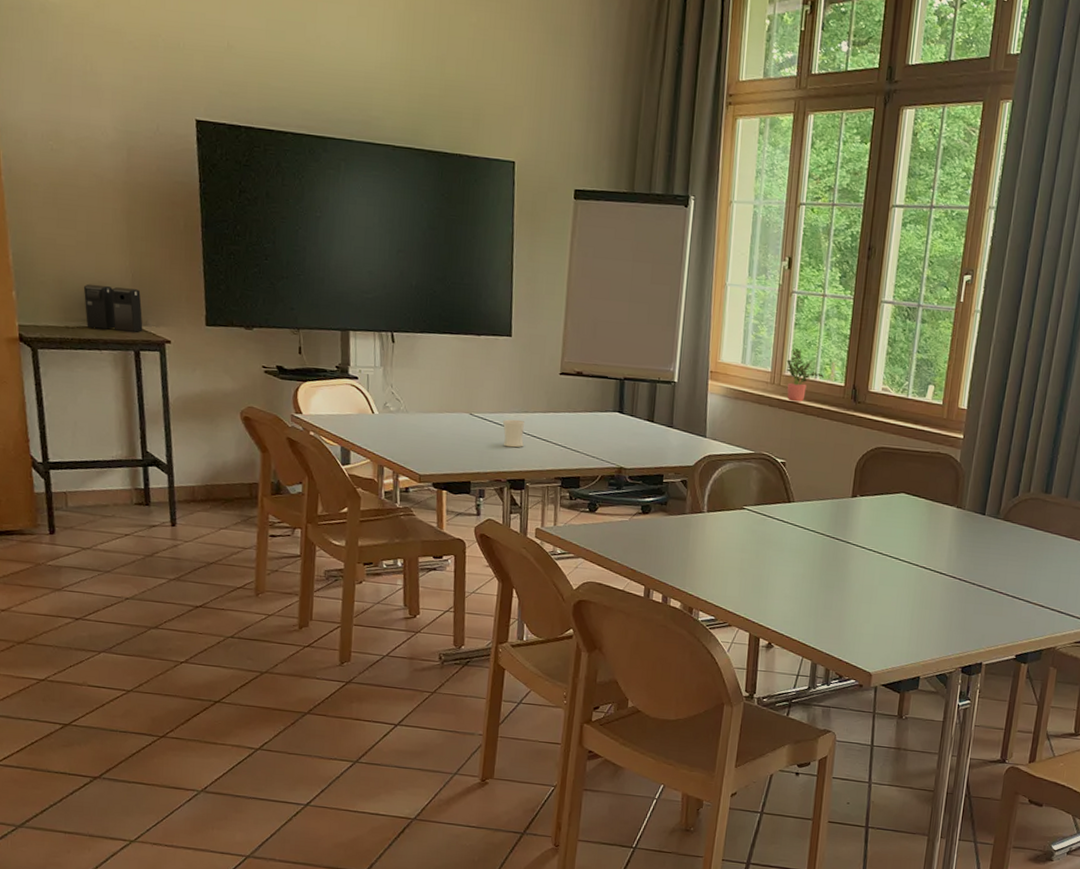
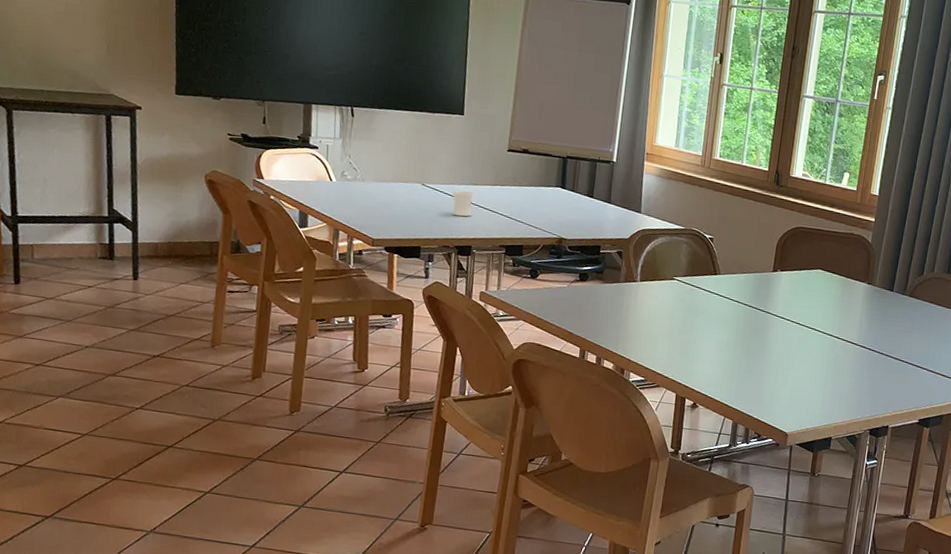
speaker: present [83,283,143,333] -> none [59,51,116,99]
potted plant: present [786,349,824,402] -> none [716,136,750,184]

